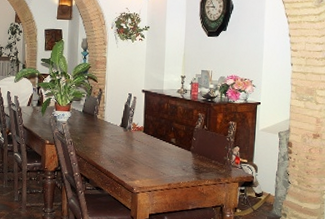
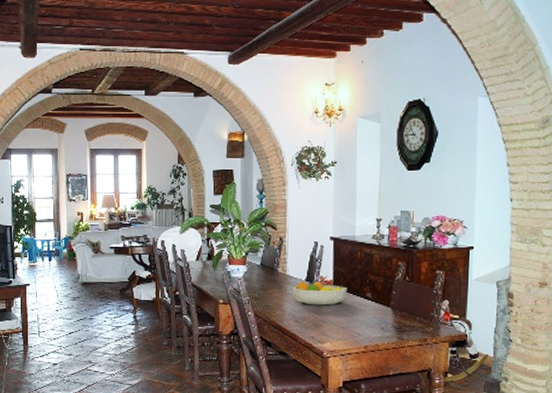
fruit bowl: none [109,127,156,148] -> present [292,281,348,306]

